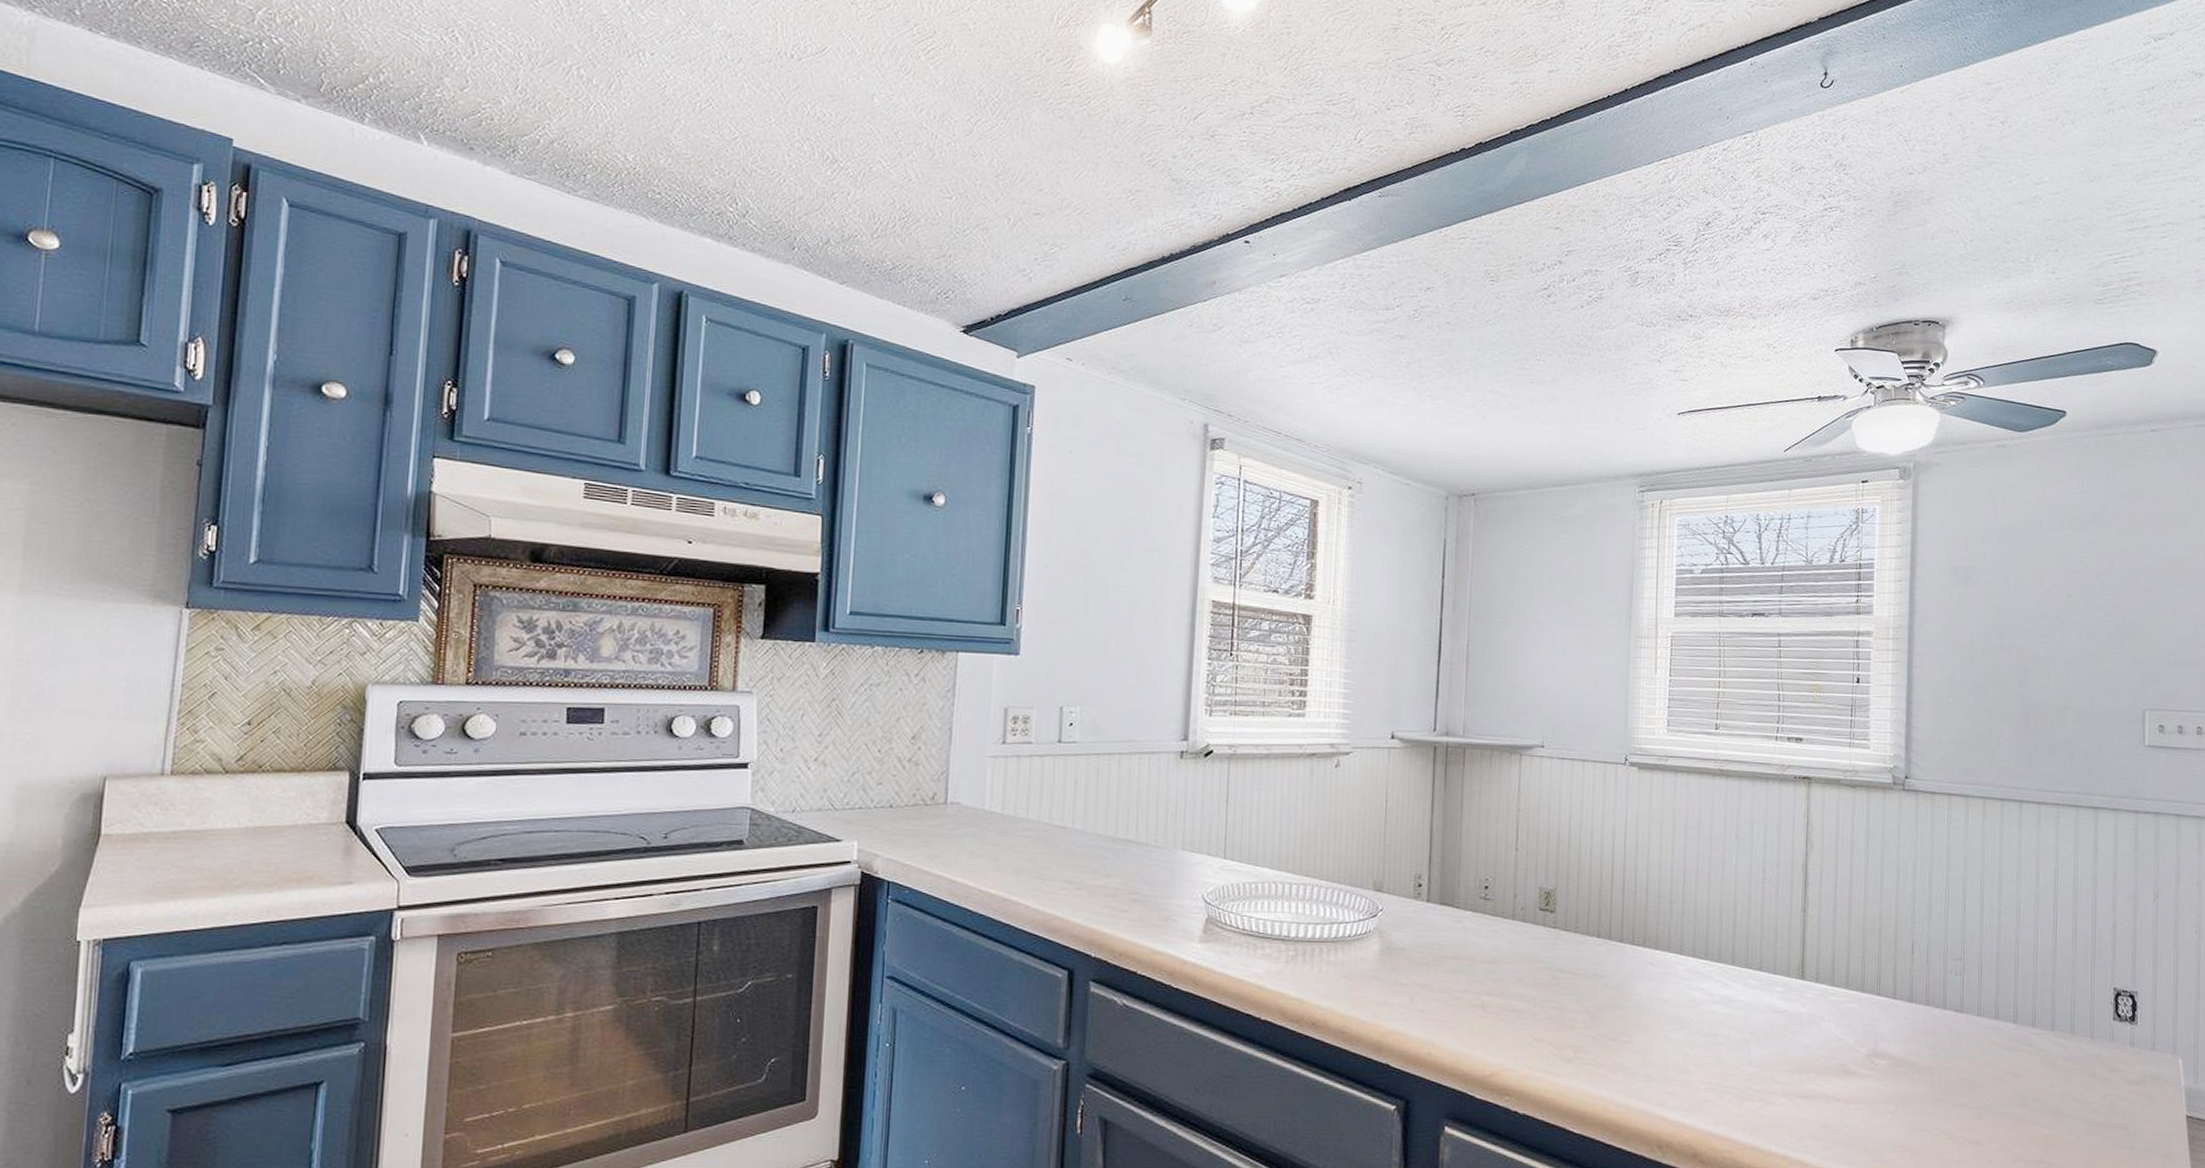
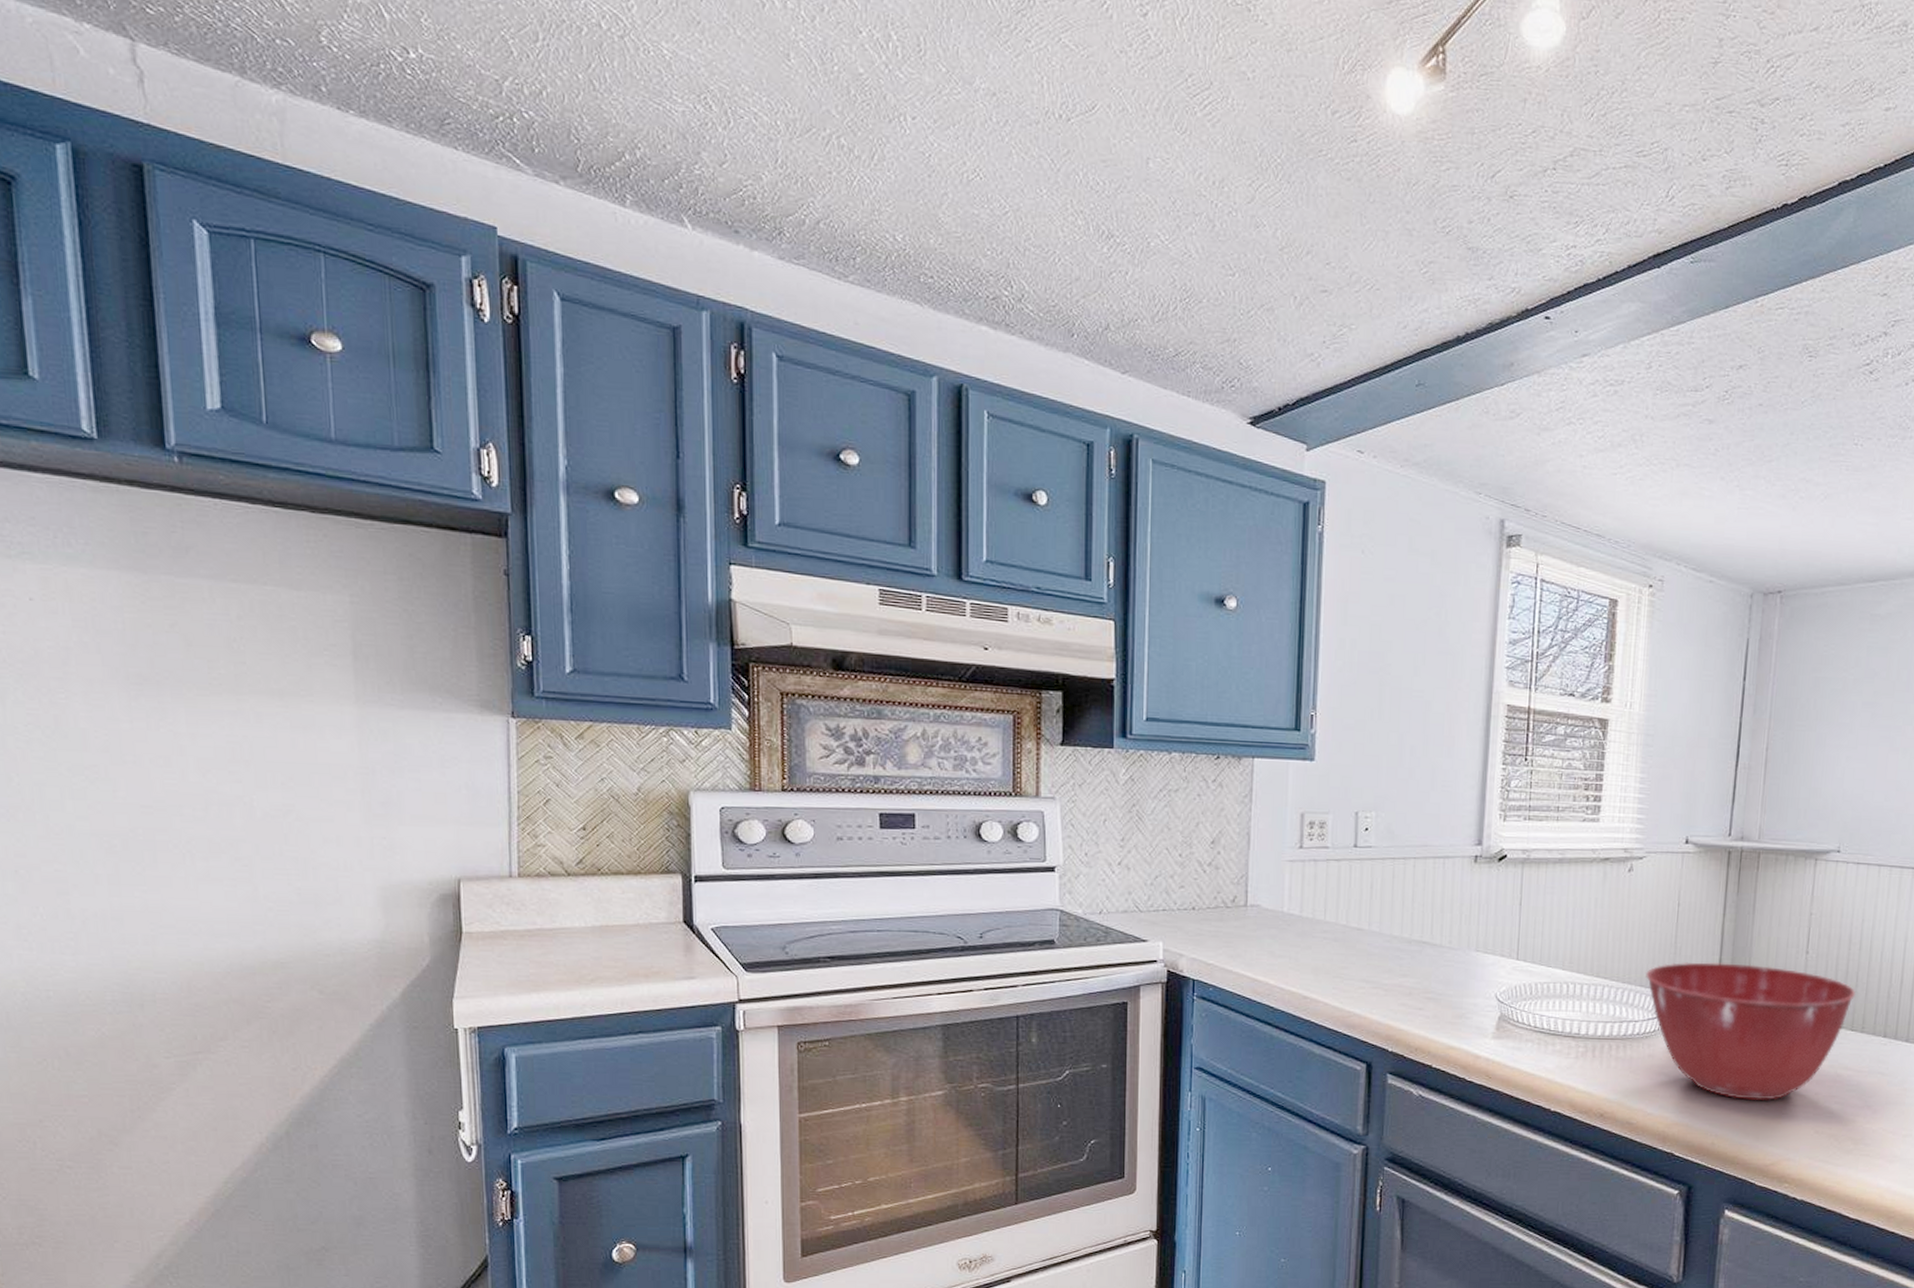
mixing bowl: none [1356,860,1568,1006] -> present [1646,962,1856,1100]

